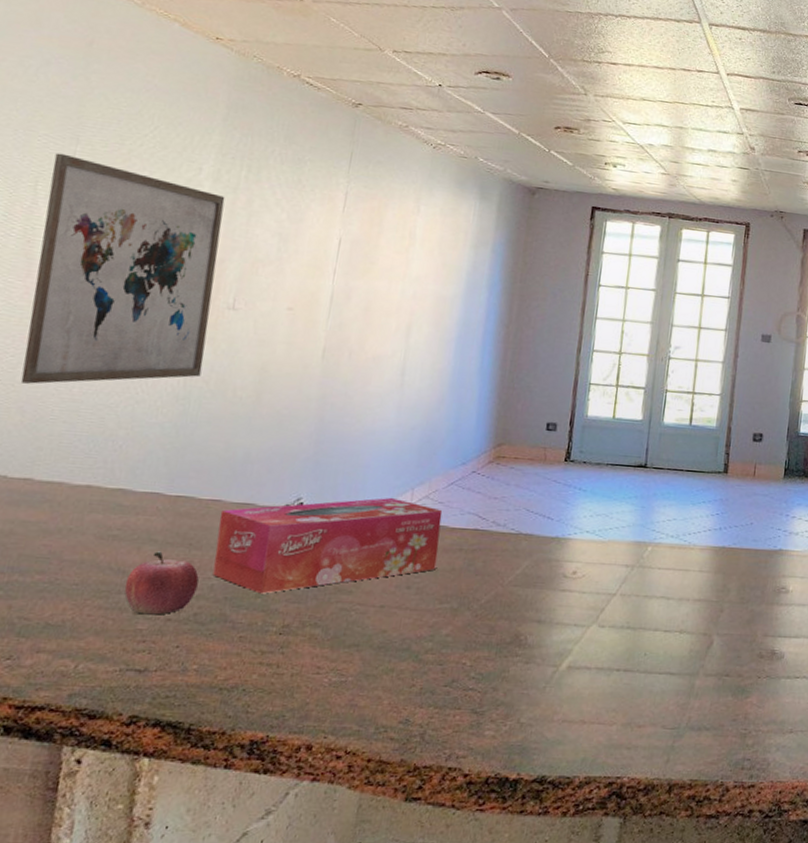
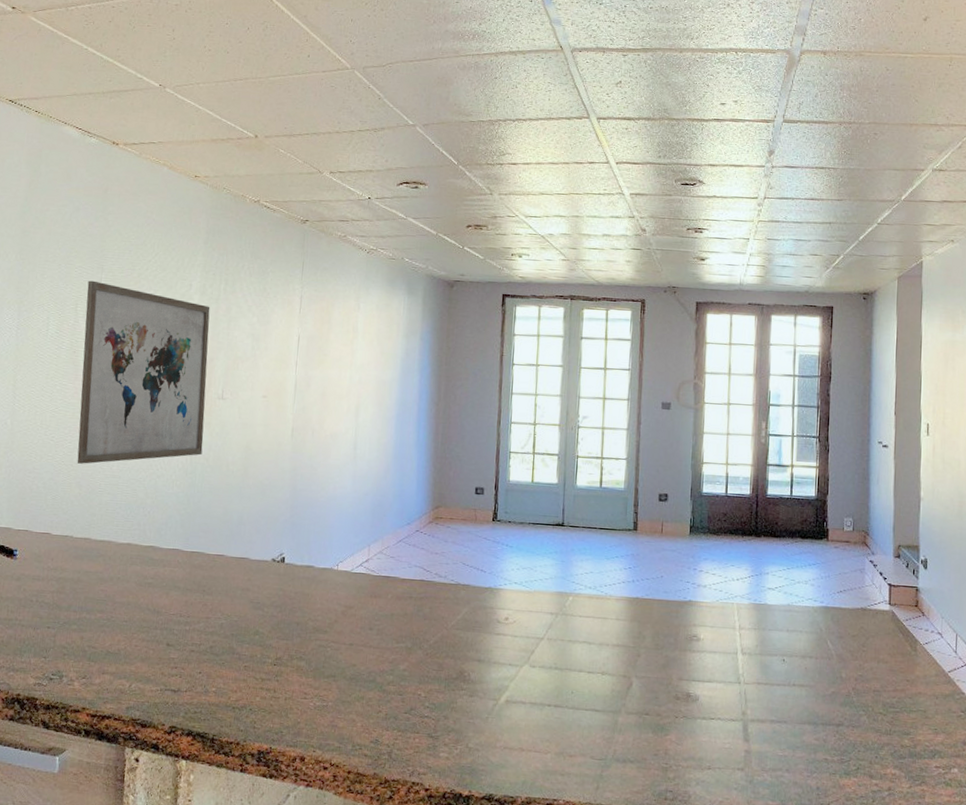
fruit: present [124,551,199,615] -> none [159,596,212,647]
tissue box: present [212,498,443,594] -> none [221,553,394,632]

